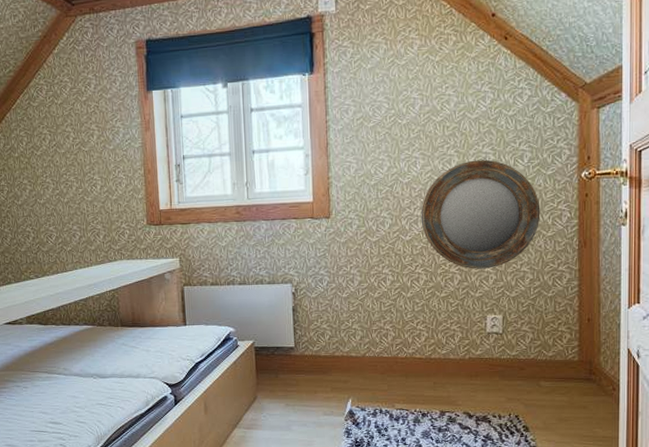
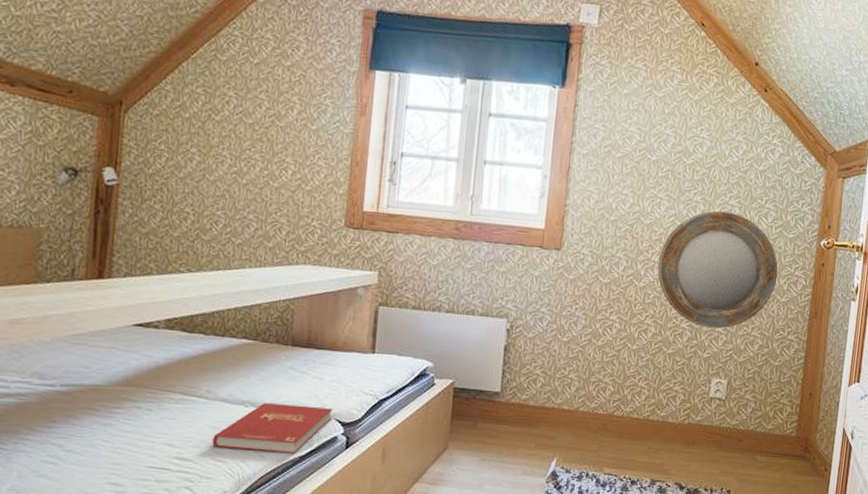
book: none [74,373,161,413] -> present [212,403,333,454]

